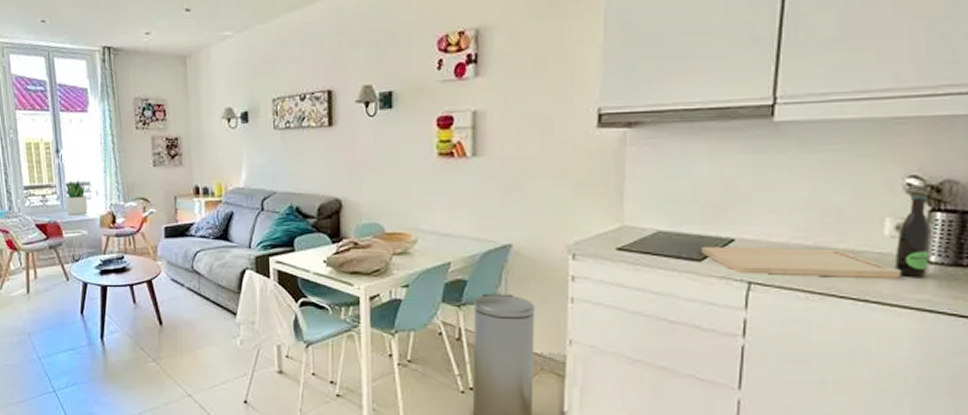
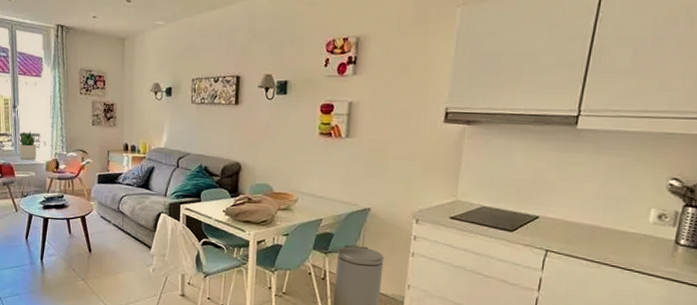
cutting board: present [700,246,902,278] -> none [512,220,659,255]
bottle: present [894,195,931,278] -> none [654,193,684,256]

